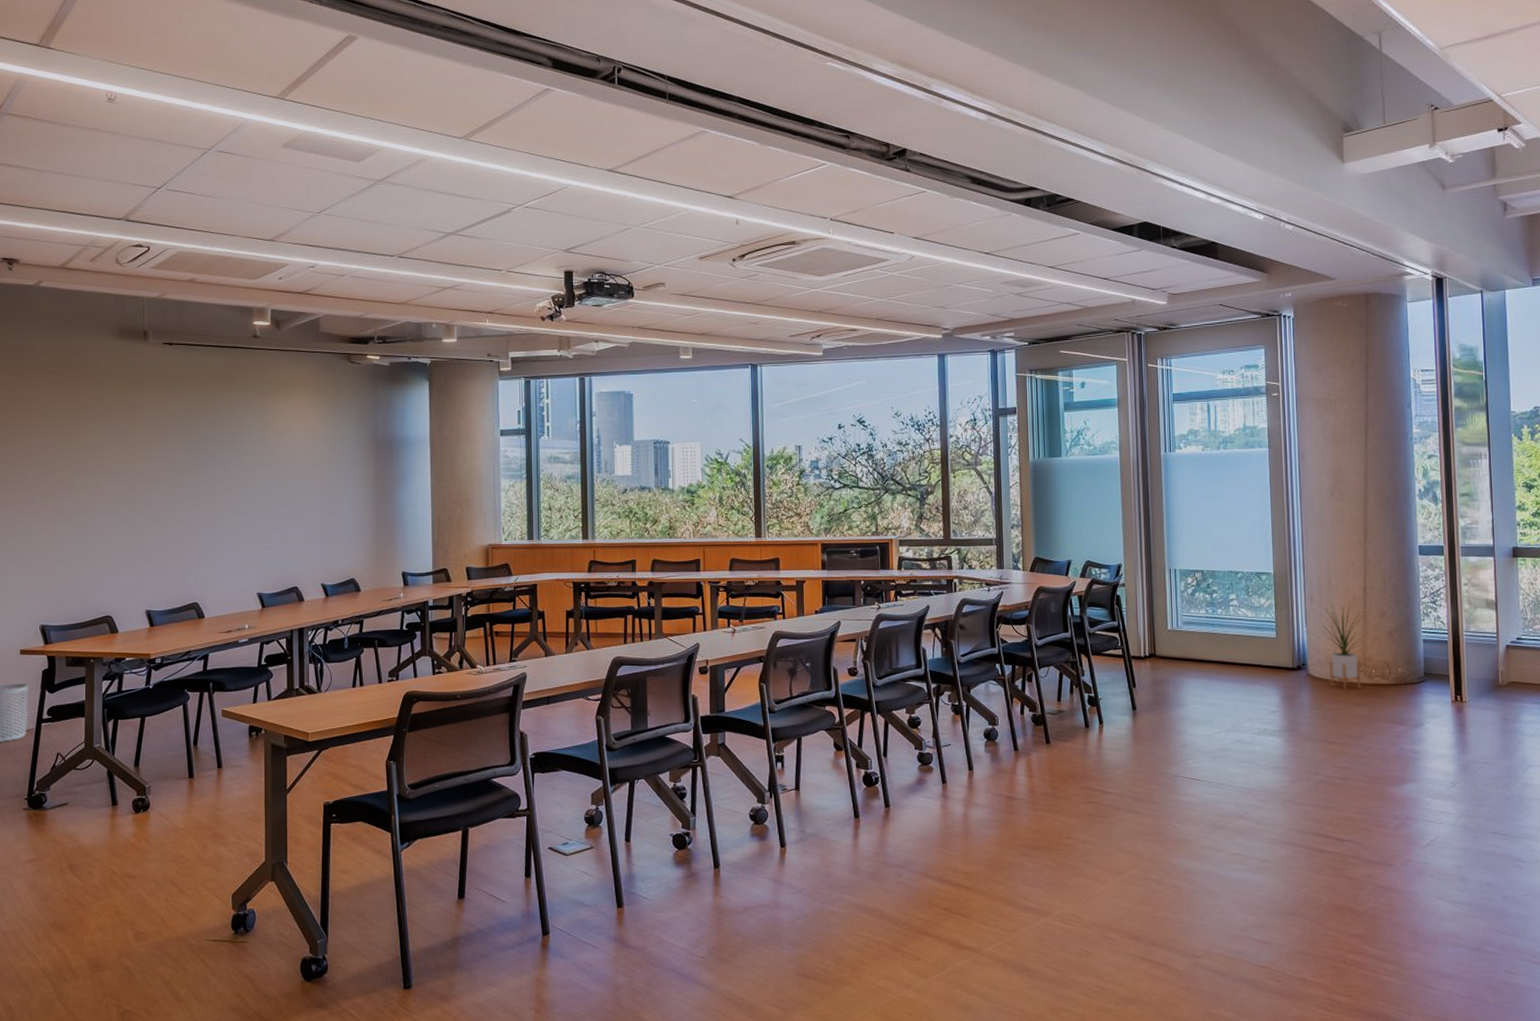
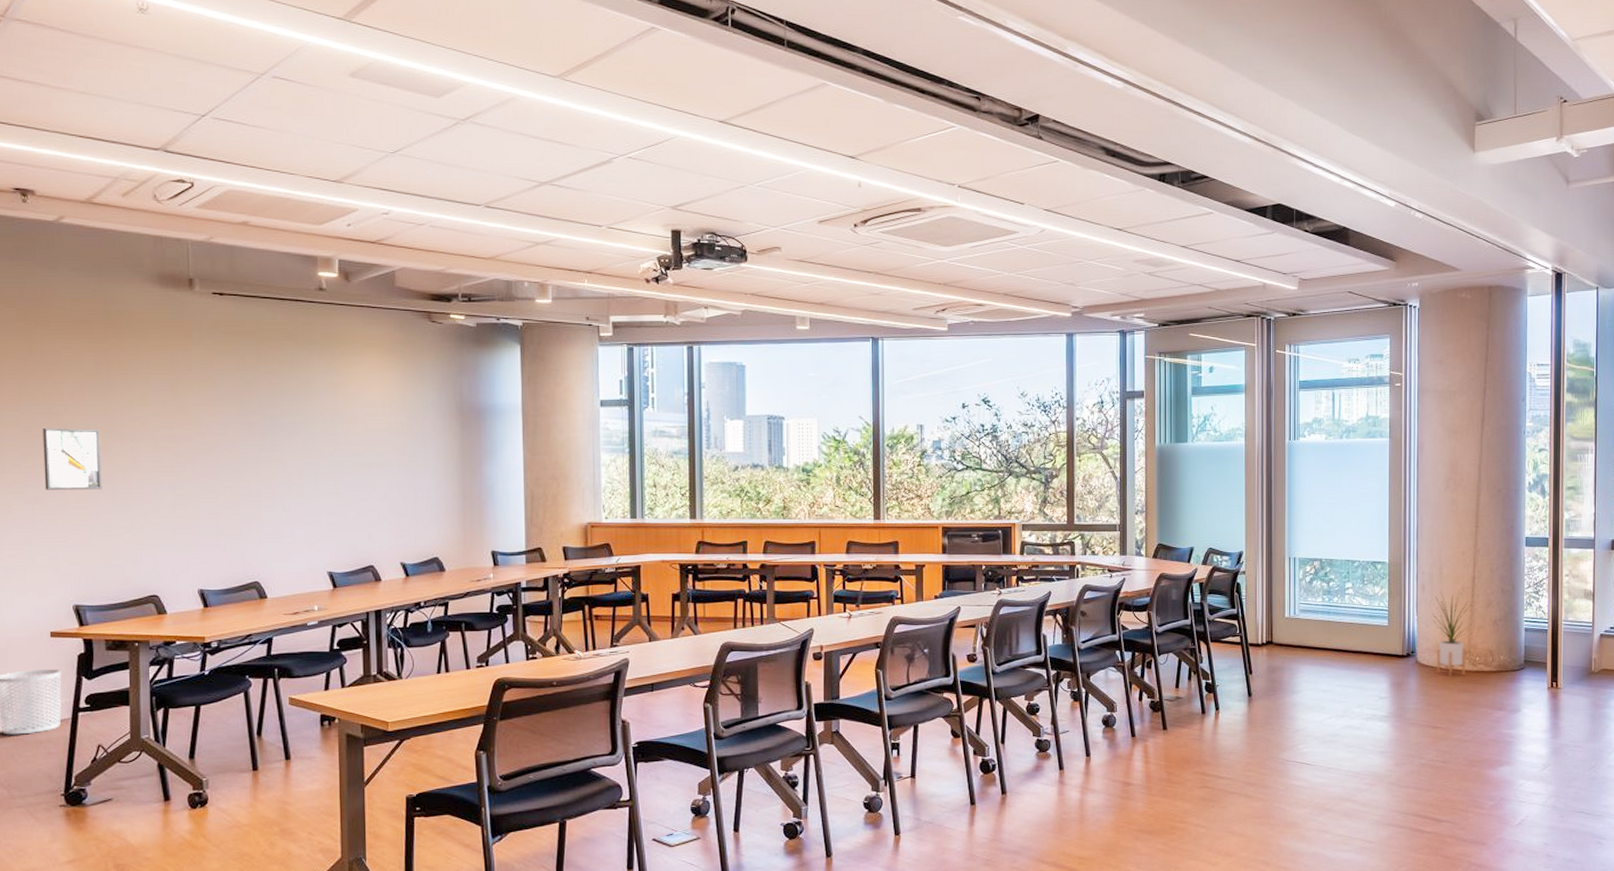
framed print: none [19,466,67,522] -> present [42,427,102,490]

